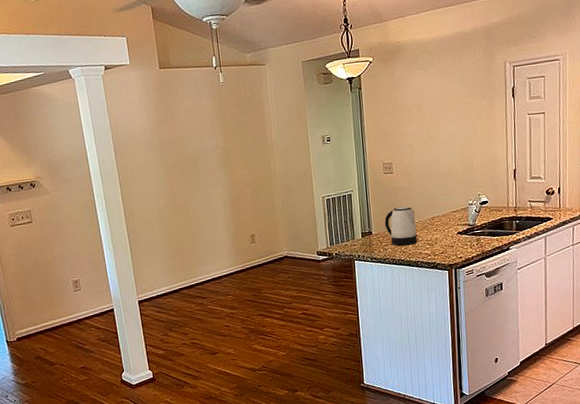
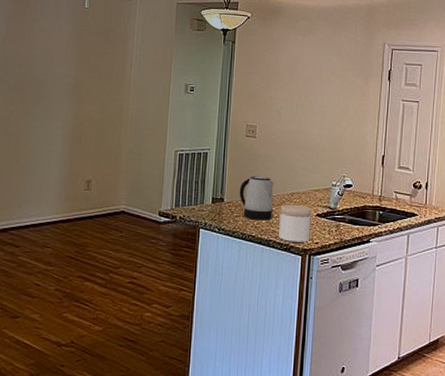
jar: none [423,226,454,260] -> present [279,204,311,242]

